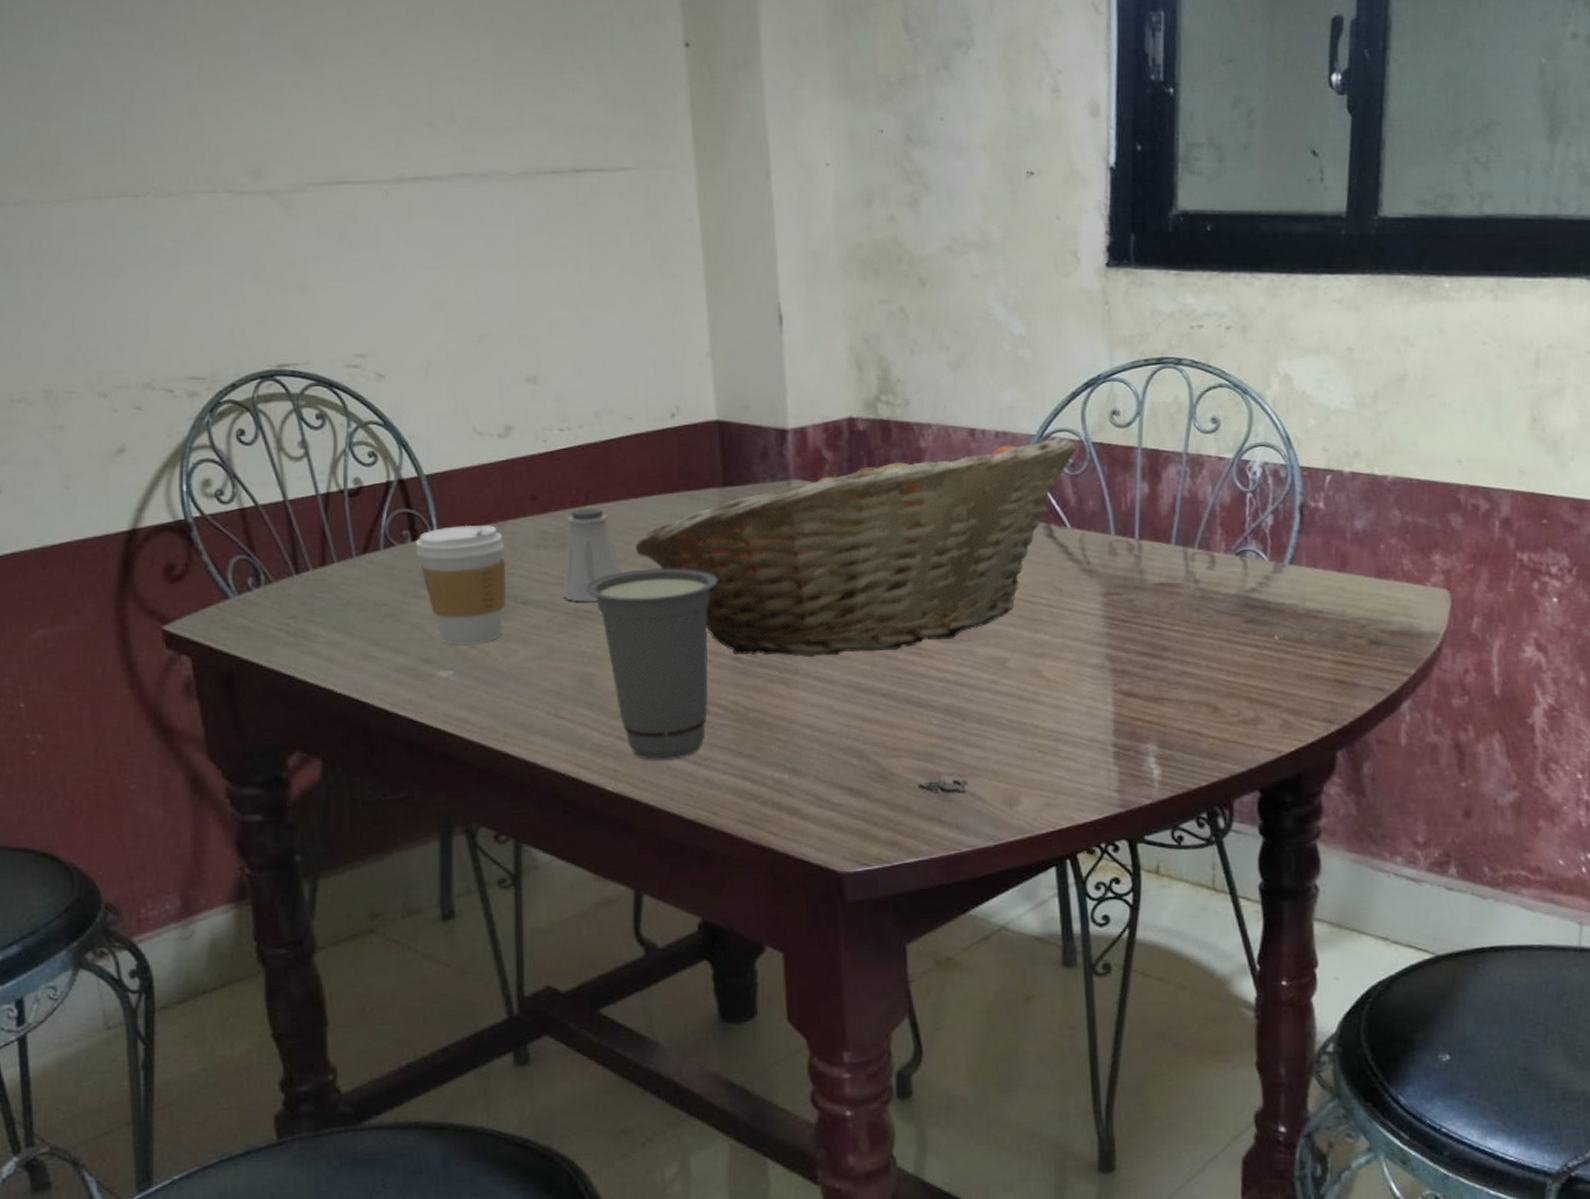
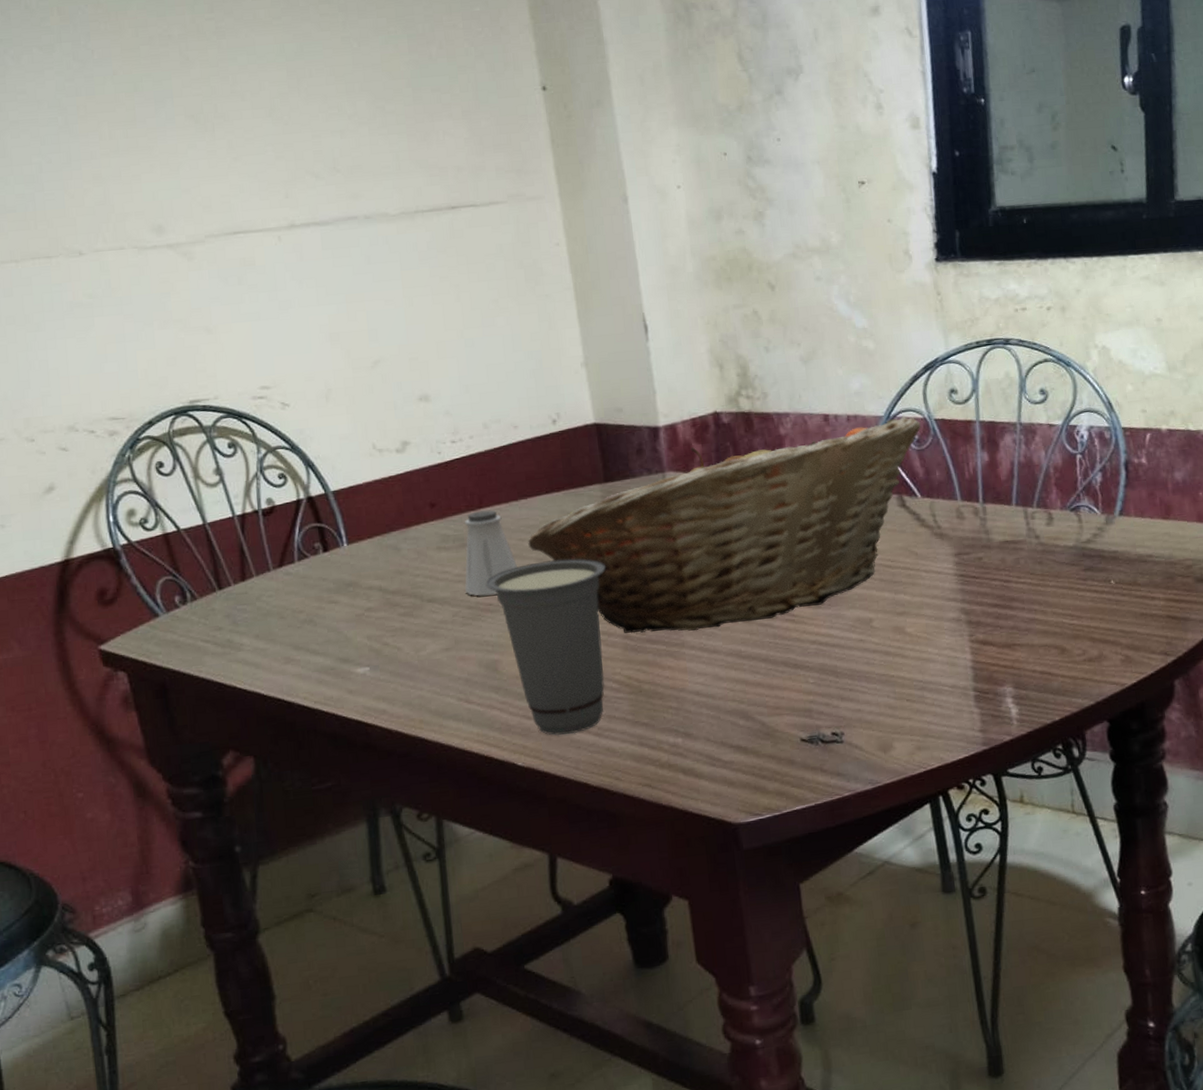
coffee cup: present [415,525,506,645] -> none [326,532,414,644]

